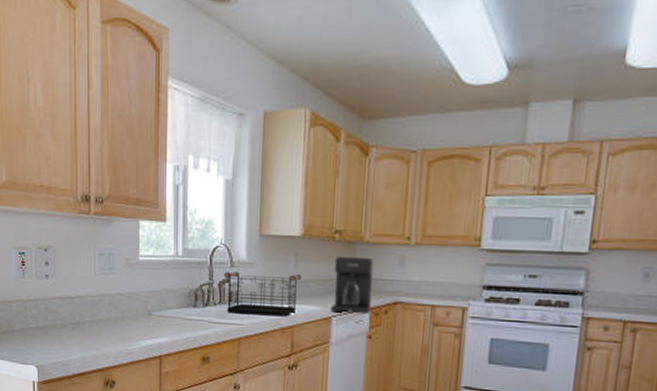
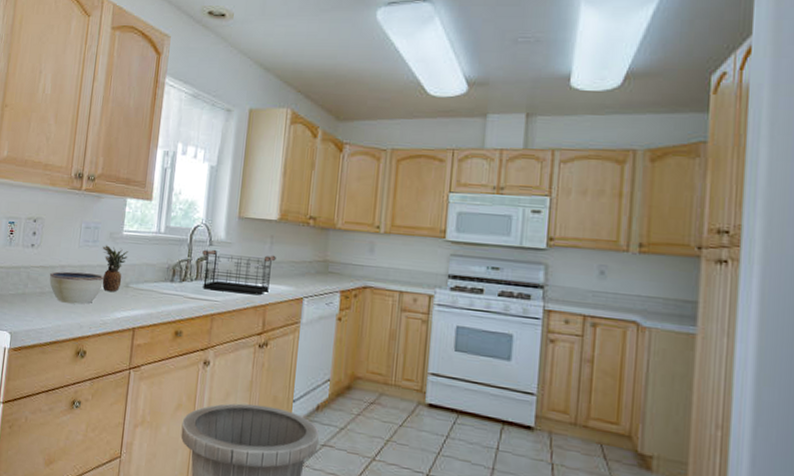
bowl: none [68,301,125,335] -> present [49,271,105,304]
fruit: none [119,272,147,321] -> present [102,245,129,293]
coffee maker: present [330,256,374,315] -> none [302,240,345,297]

